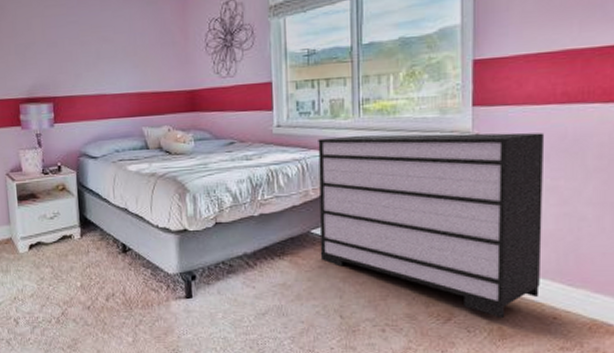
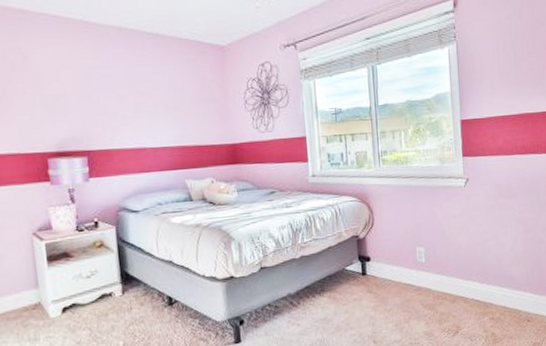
dresser: present [318,132,545,318] -> none [347,177,517,326]

